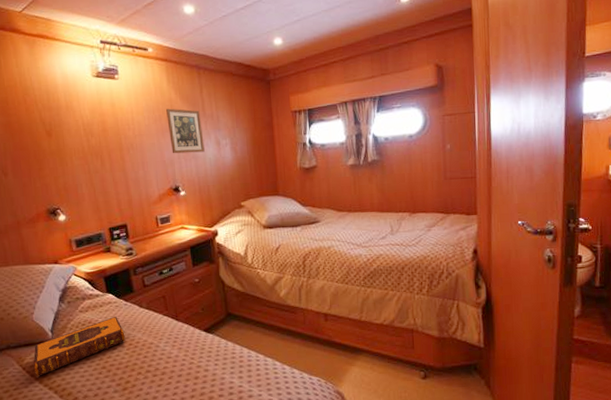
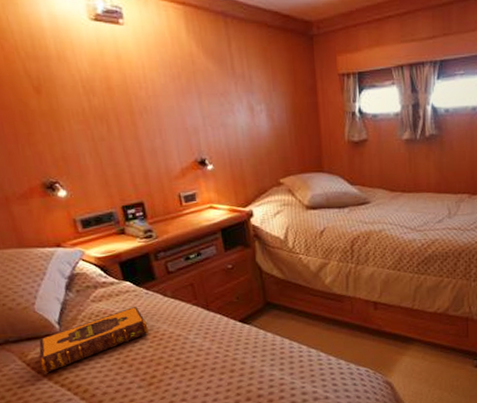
picture frame: present [166,108,205,154] -> none [186,64,236,120]

